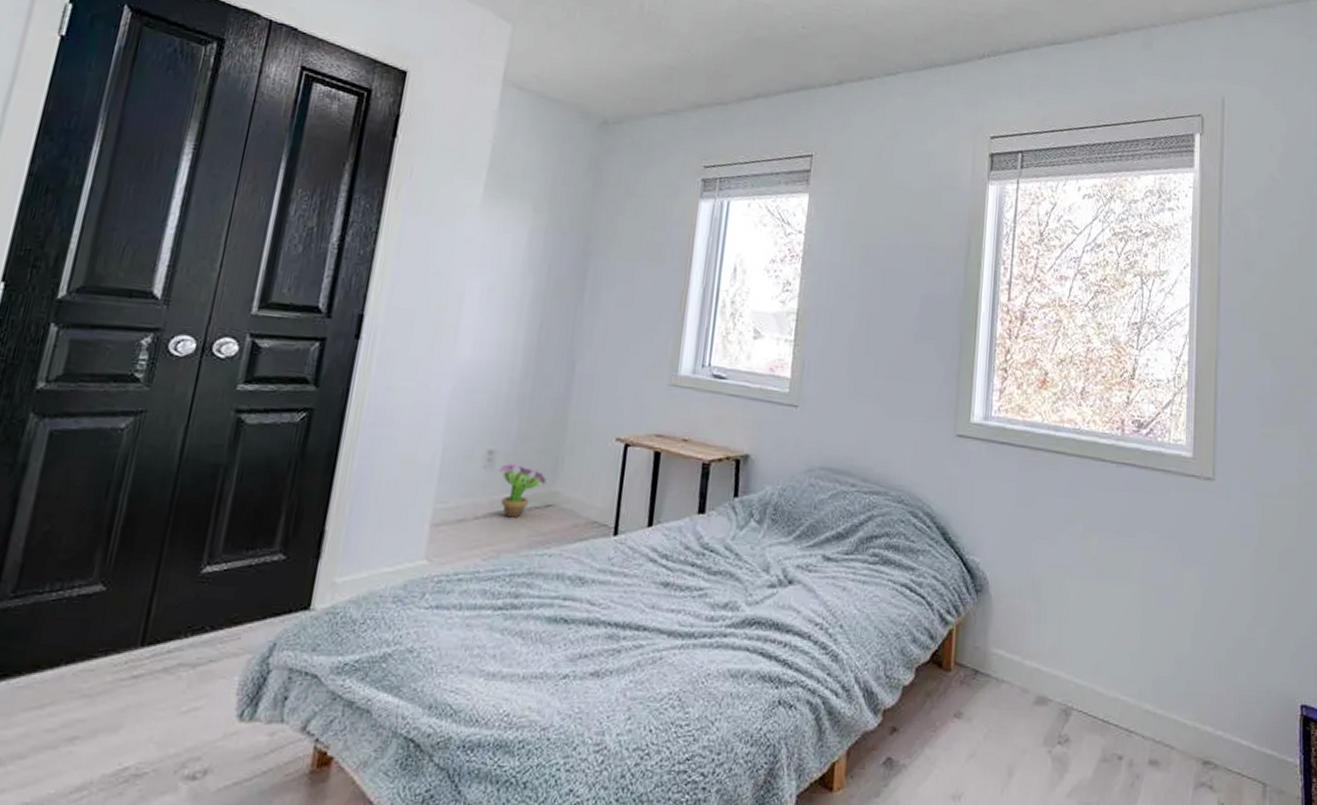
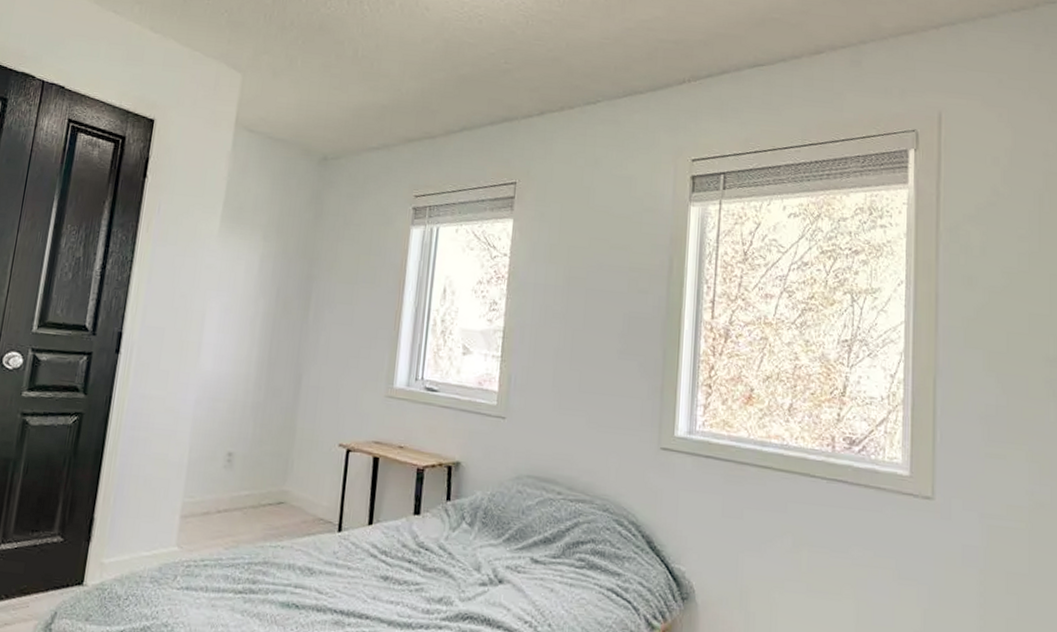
decorative plant: present [498,463,548,518] -> none [237,464,279,513]

